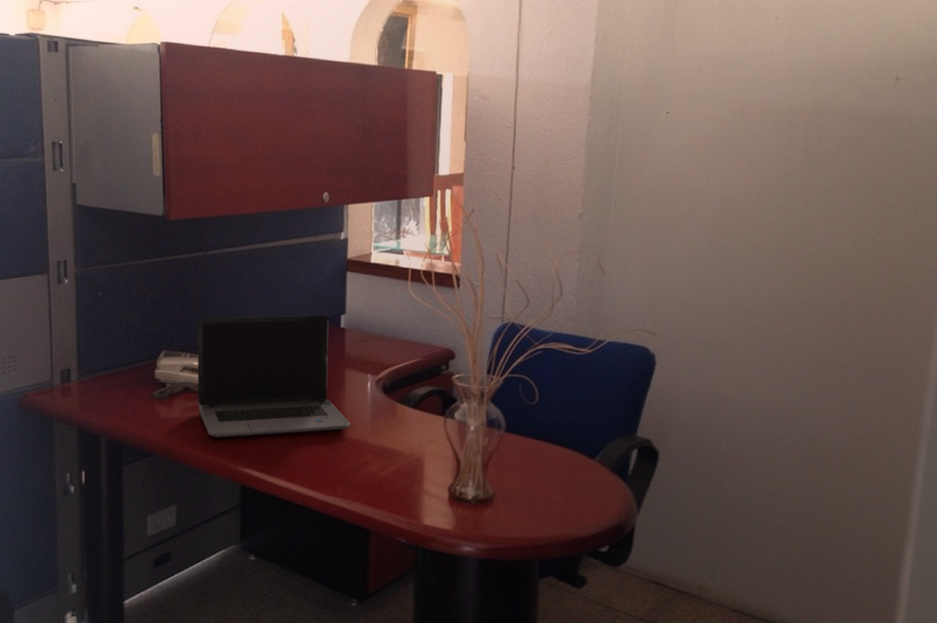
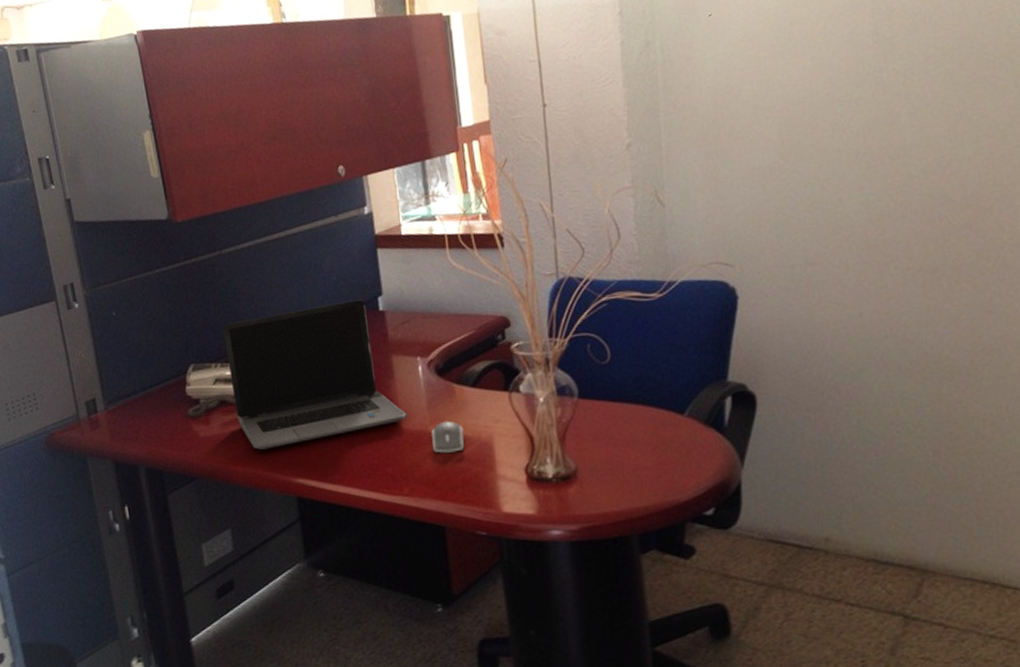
computer mouse: none [369,435,400,464] -> present [430,421,465,453]

